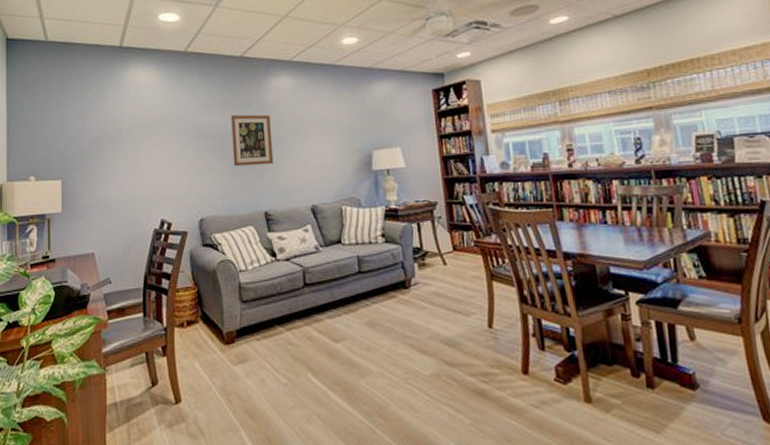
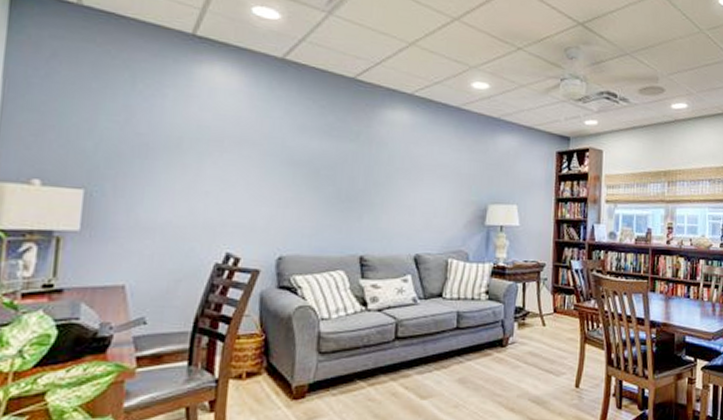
wall art: present [231,114,273,167] -> none [328,143,381,205]

